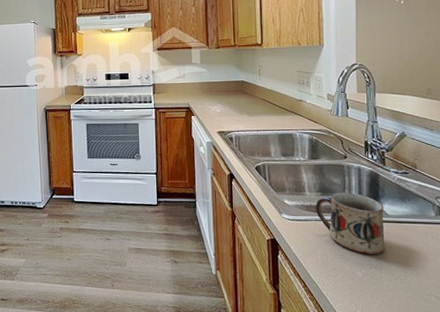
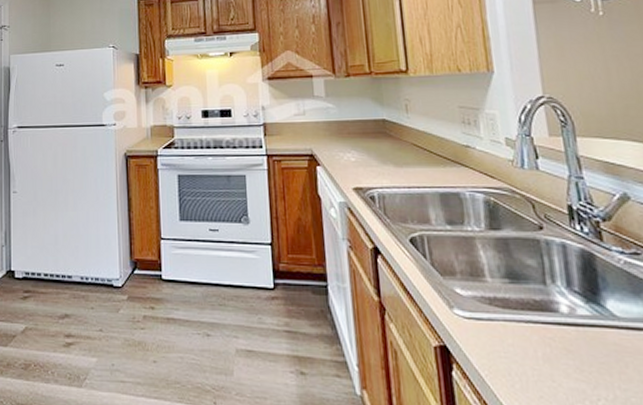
mug: present [315,192,385,255] -> none [502,279,619,379]

